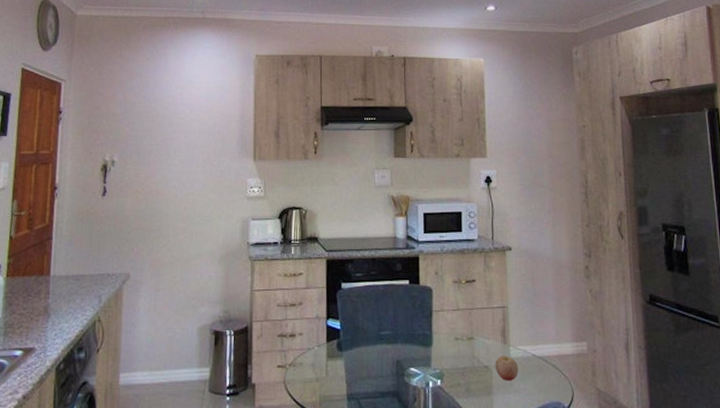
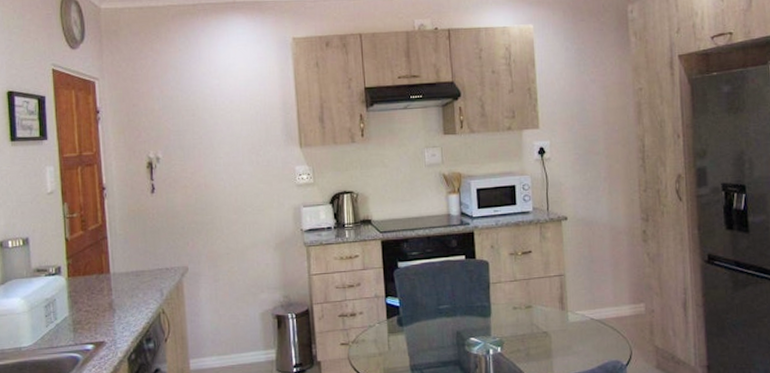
fruit: present [495,355,519,381] -> none [553,321,578,344]

